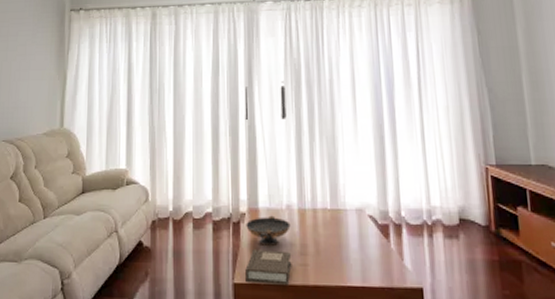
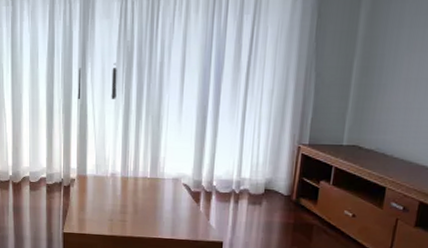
book: present [245,250,292,285] -> none [73,208,113,235]
decorative bowl: present [246,215,291,247] -> none [75,181,114,206]

